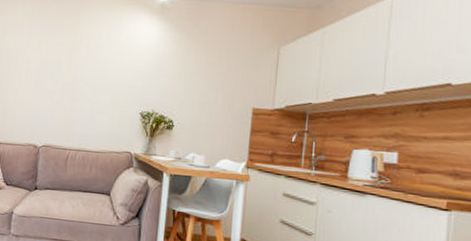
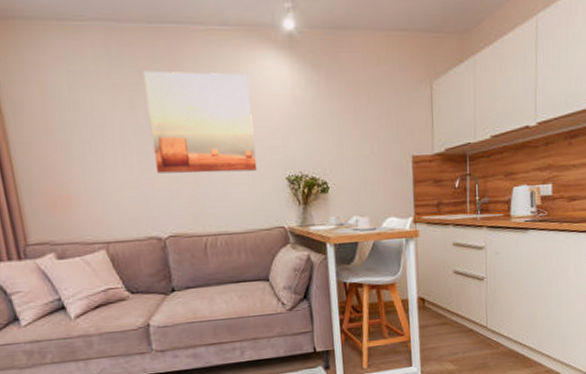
wall art: none [45,24,125,104] -> present [144,70,258,174]

